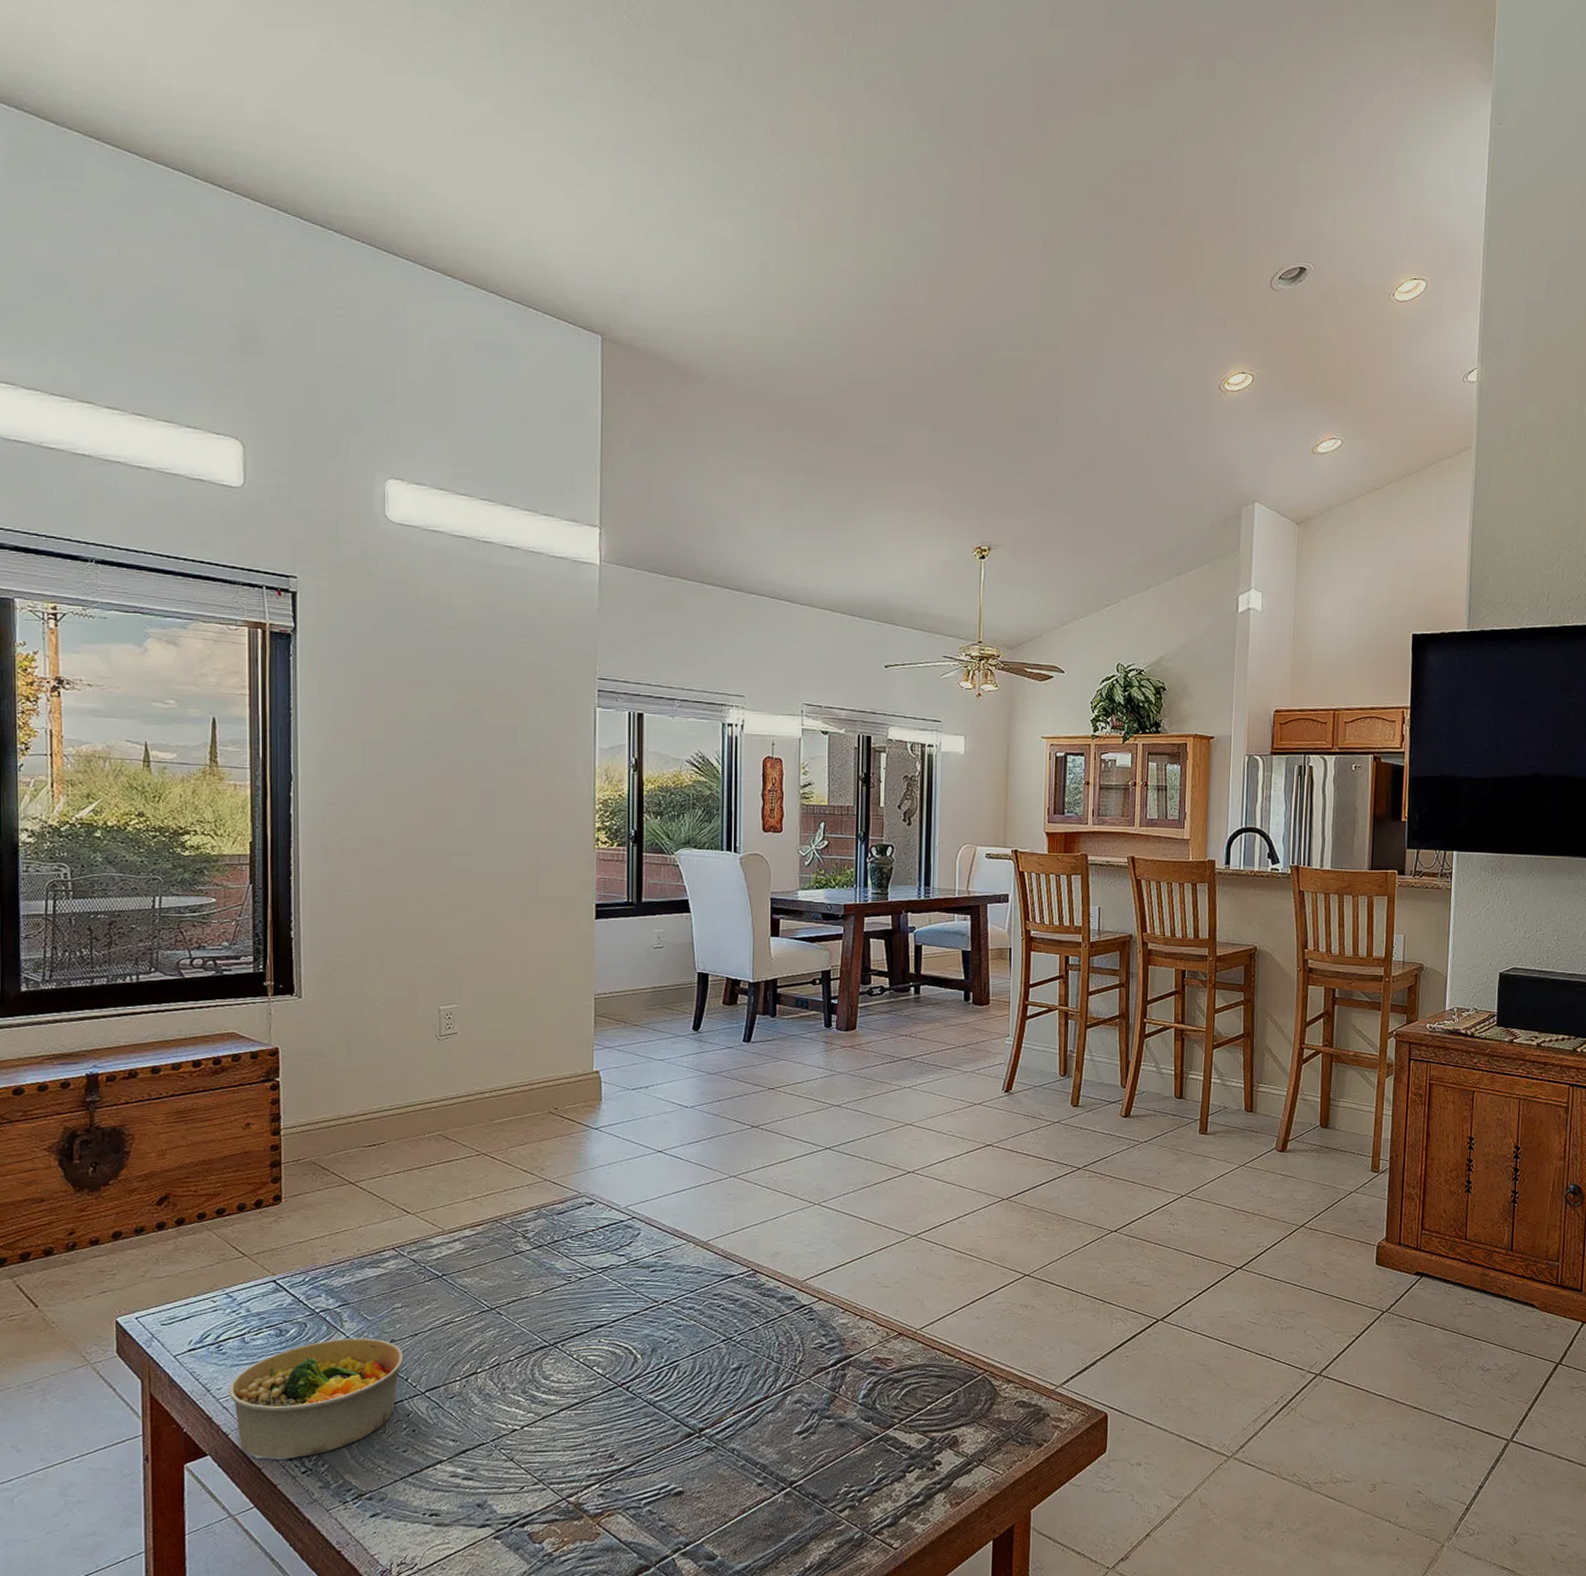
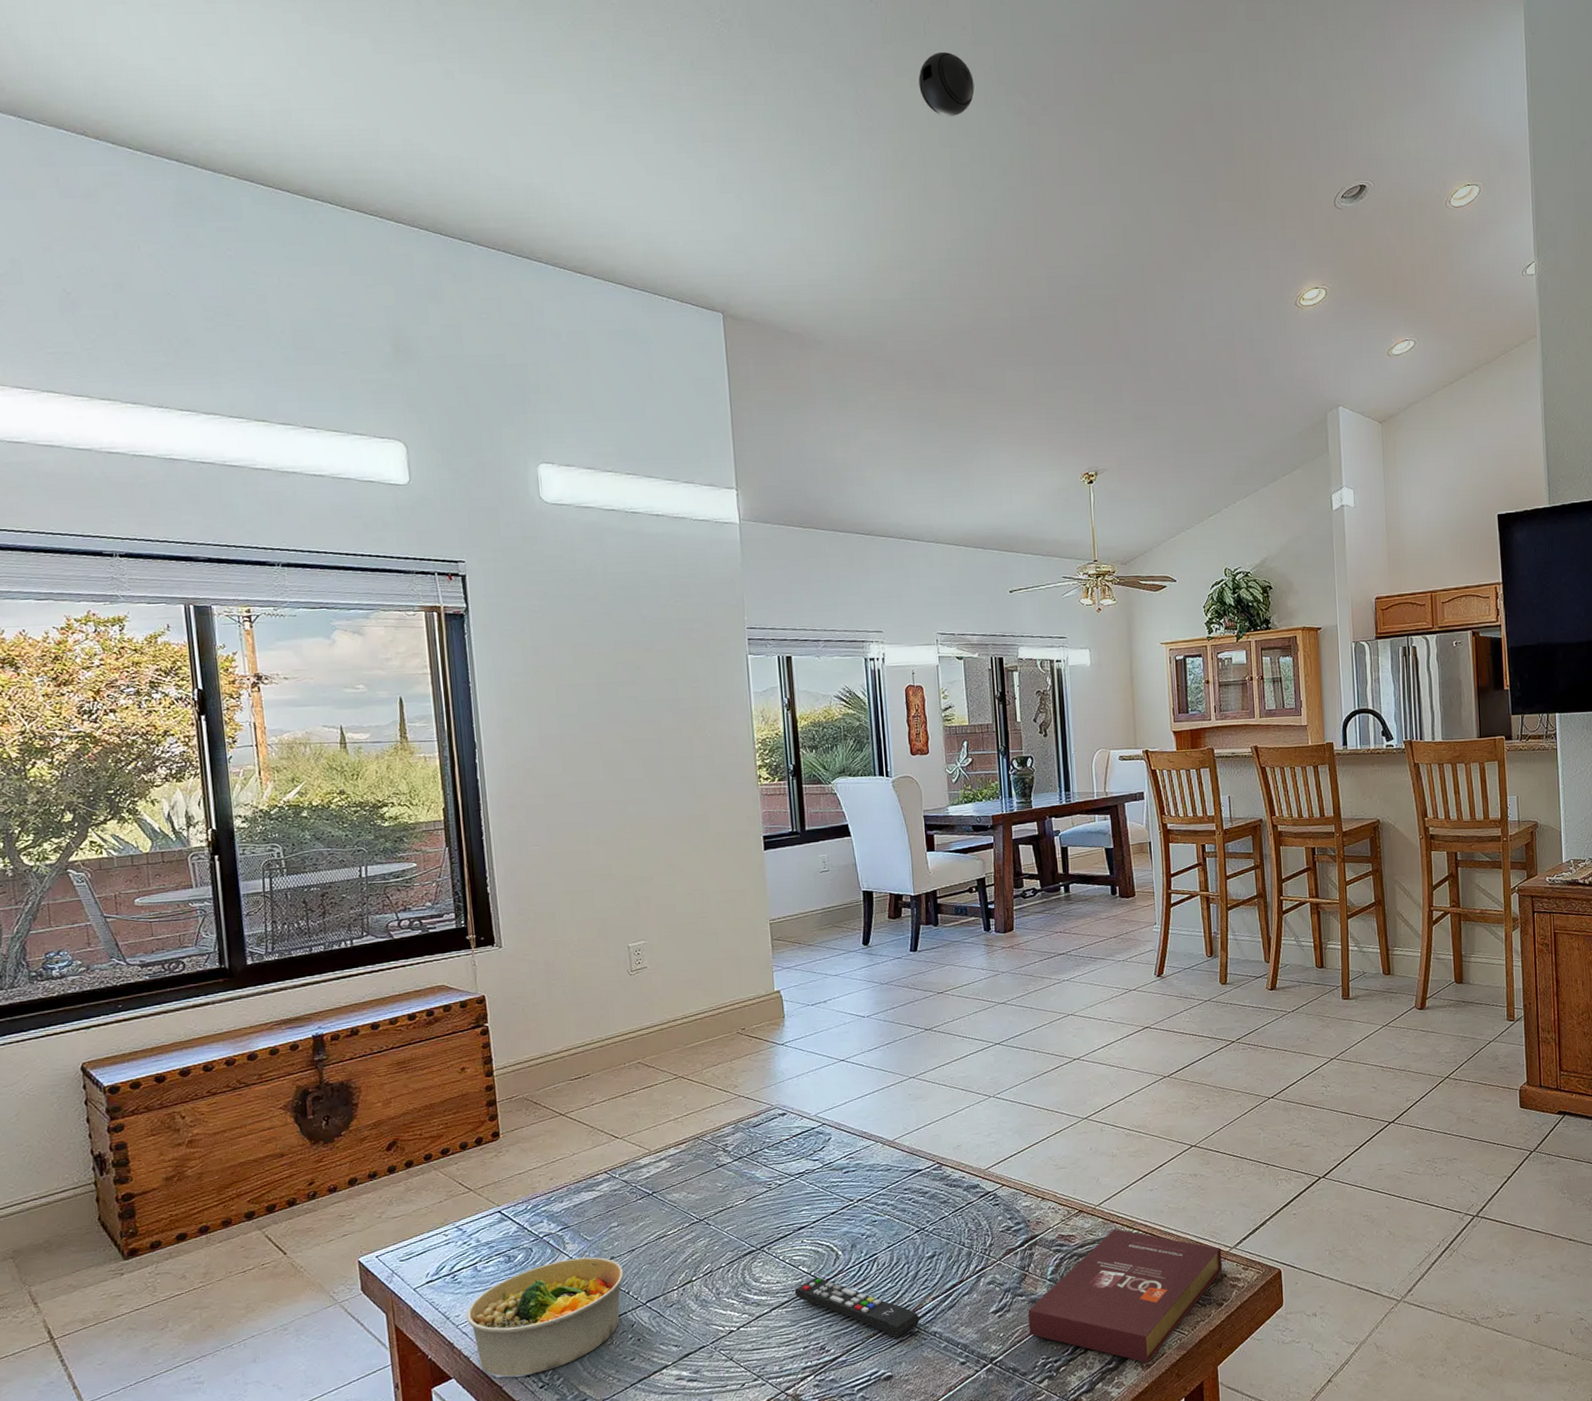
remote control: none [586,1379,718,1453] -> present [794,1276,920,1339]
book: none [833,1356,1047,1500] -> present [1027,1229,1223,1363]
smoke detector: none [837,76,896,149] -> present [918,51,975,117]

